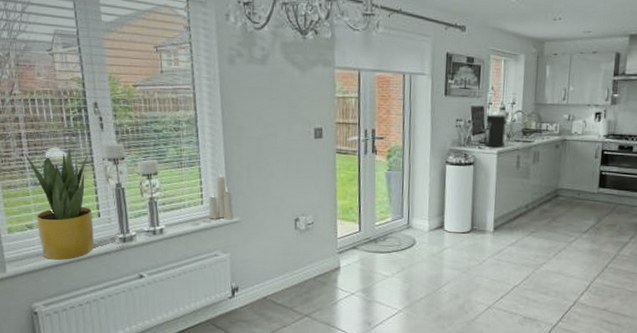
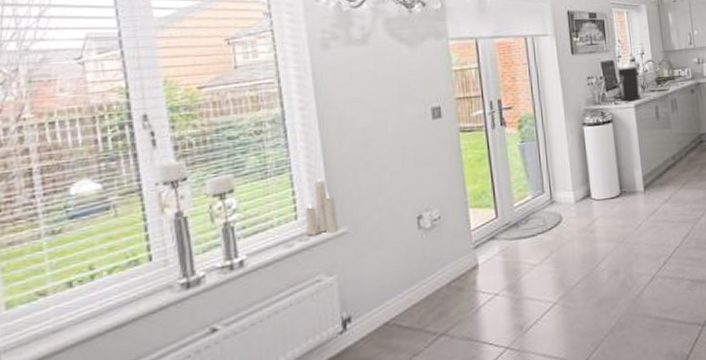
planter: present [25,148,94,261] -> none [37,177,143,336]

